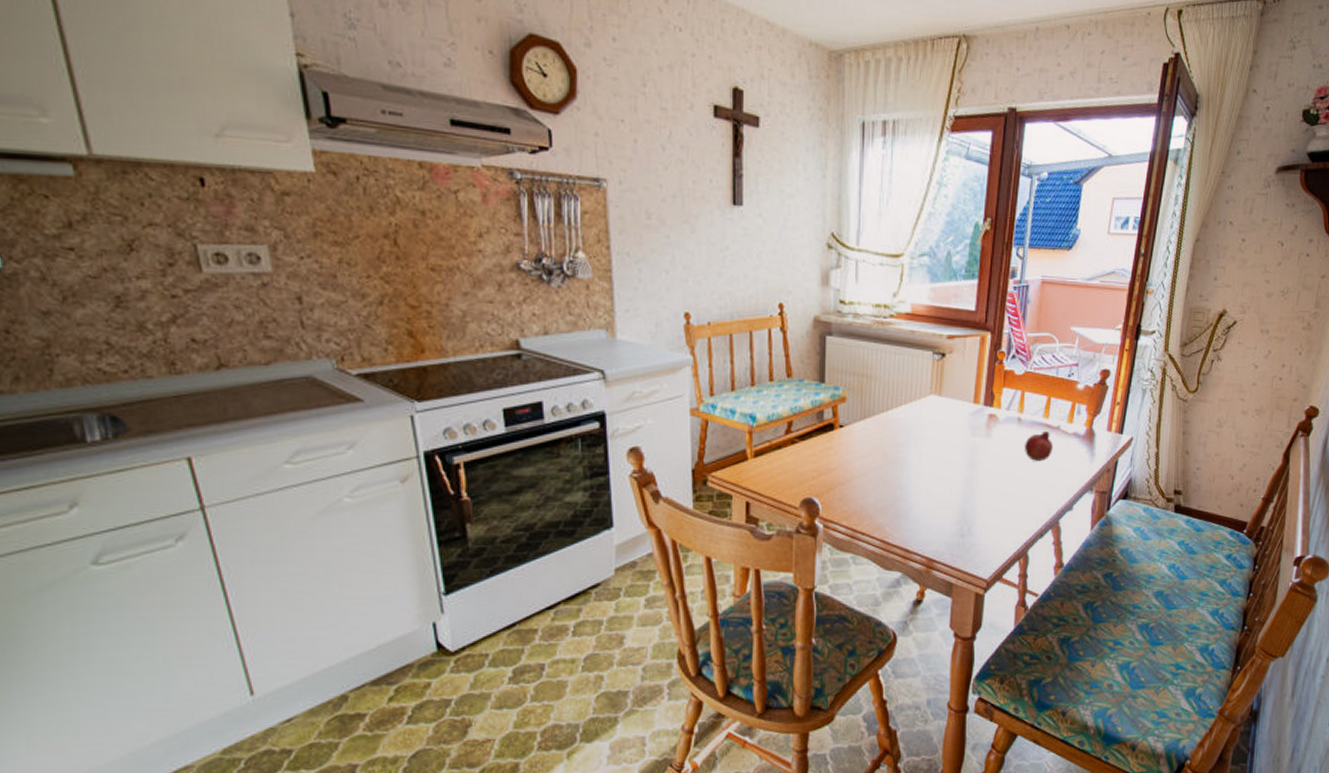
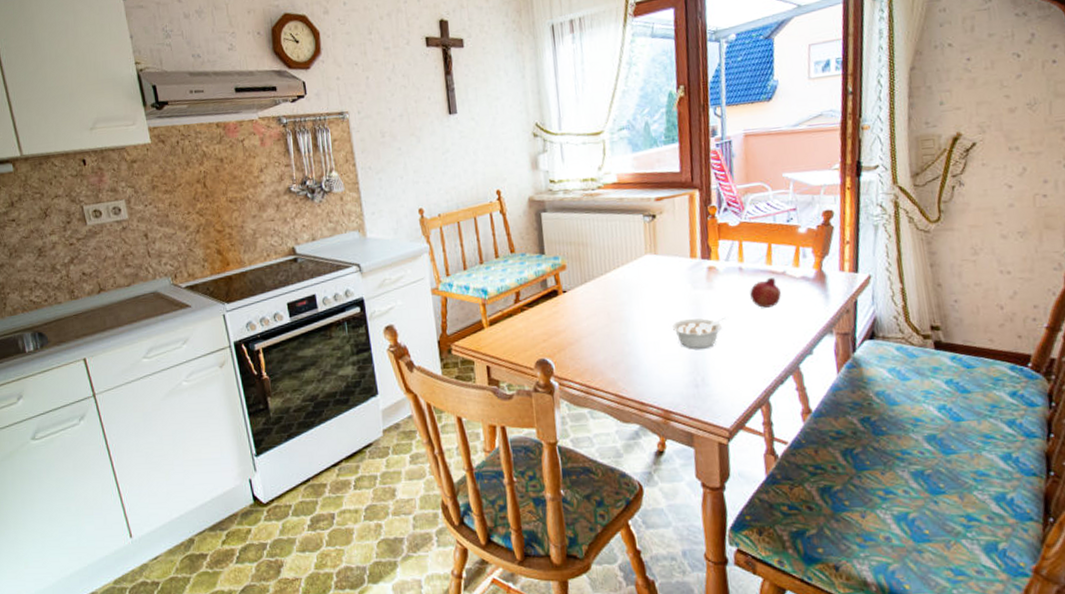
legume: none [946,465,1000,498] -> present [671,316,727,349]

